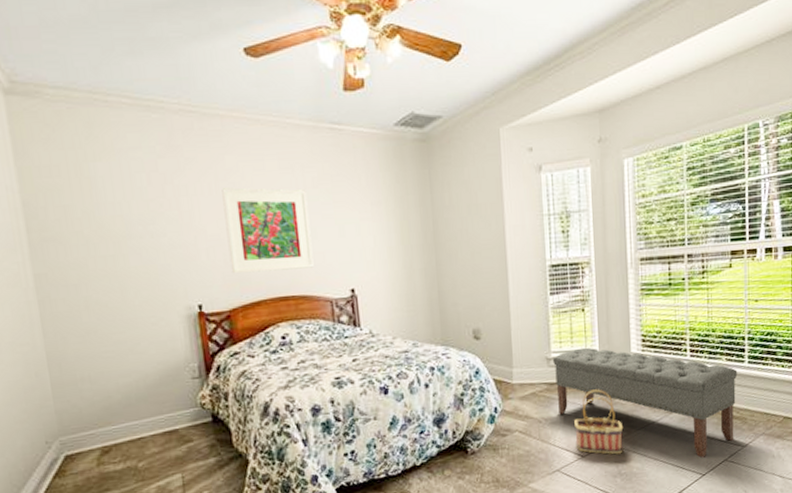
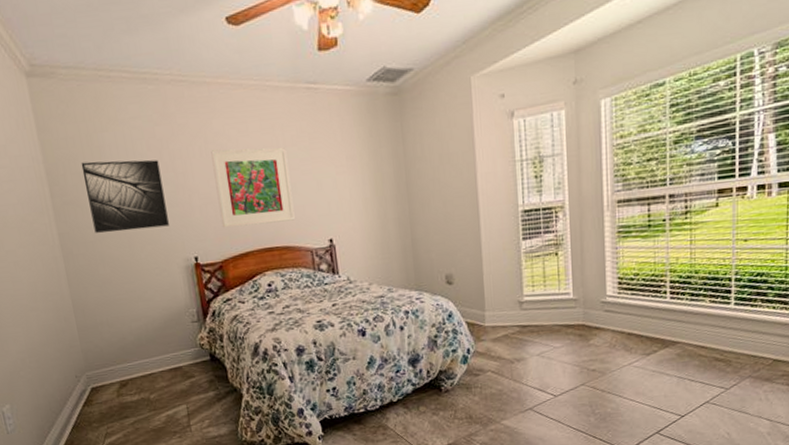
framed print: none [66,194,170,275] -> present [80,159,169,233]
bench: present [553,347,738,458] -> none [526,290,722,399]
basket: present [574,389,624,455] -> none [547,331,598,395]

